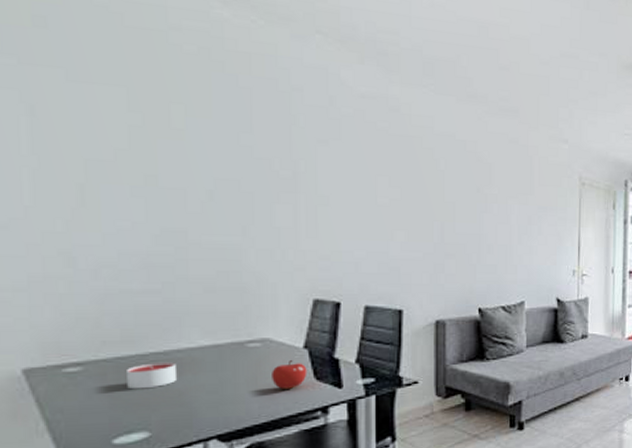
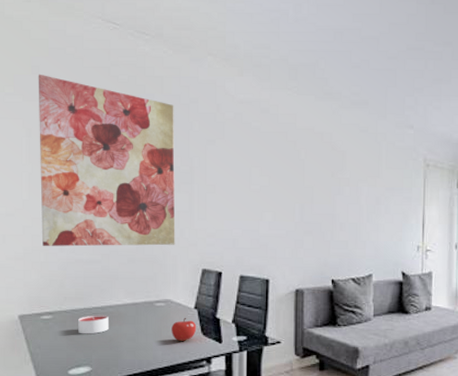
wall art: none [44,27,275,272] -> present [38,74,175,247]

